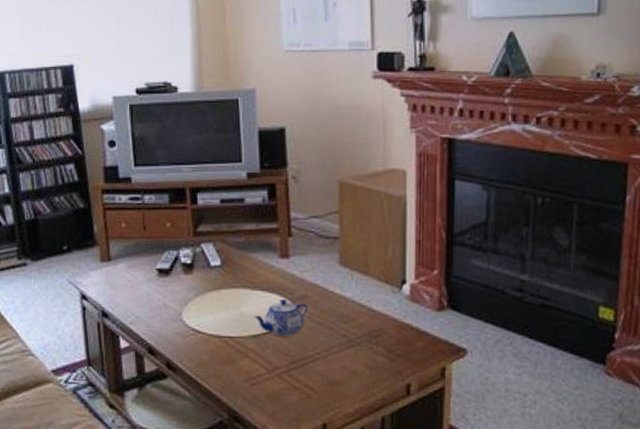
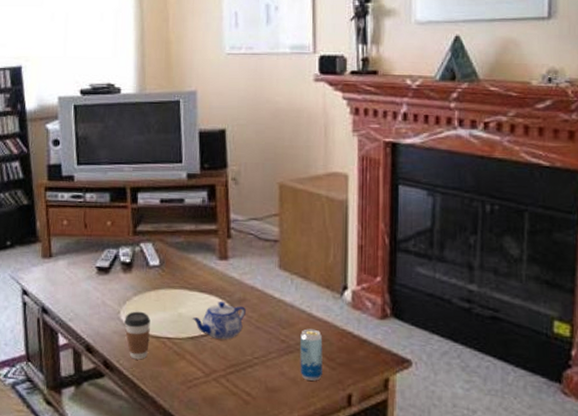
coffee cup: none [187,312,213,360] -> present [124,311,150,360]
beverage can: none [360,322,383,373] -> present [300,328,323,381]

